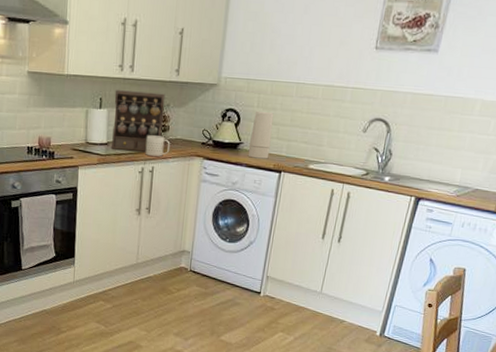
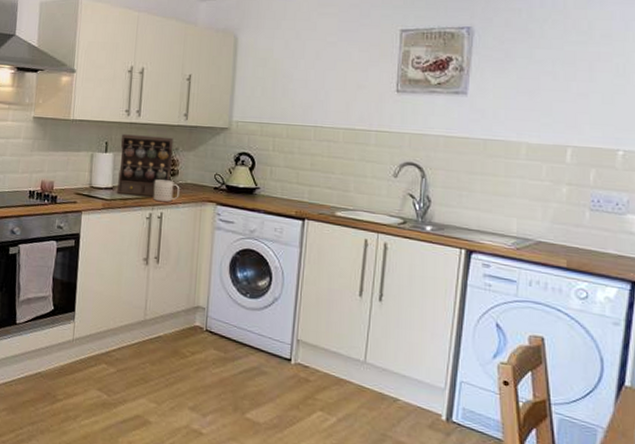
canister: present [247,110,274,159] -> none [265,154,292,205]

